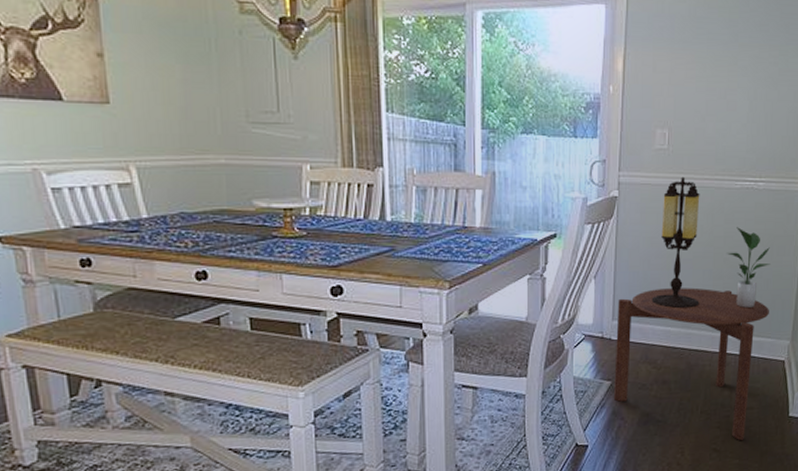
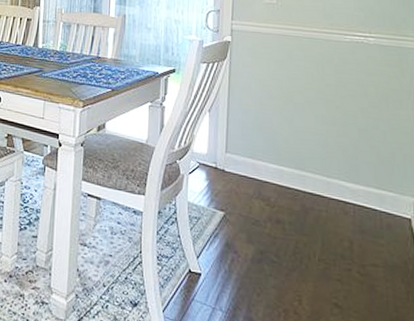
side table: present [614,287,769,441] -> none [227,128,389,301]
table lamp: present [651,176,700,309] -> none [263,28,313,151]
potted plant: present [726,227,770,309] -> none [338,77,387,159]

